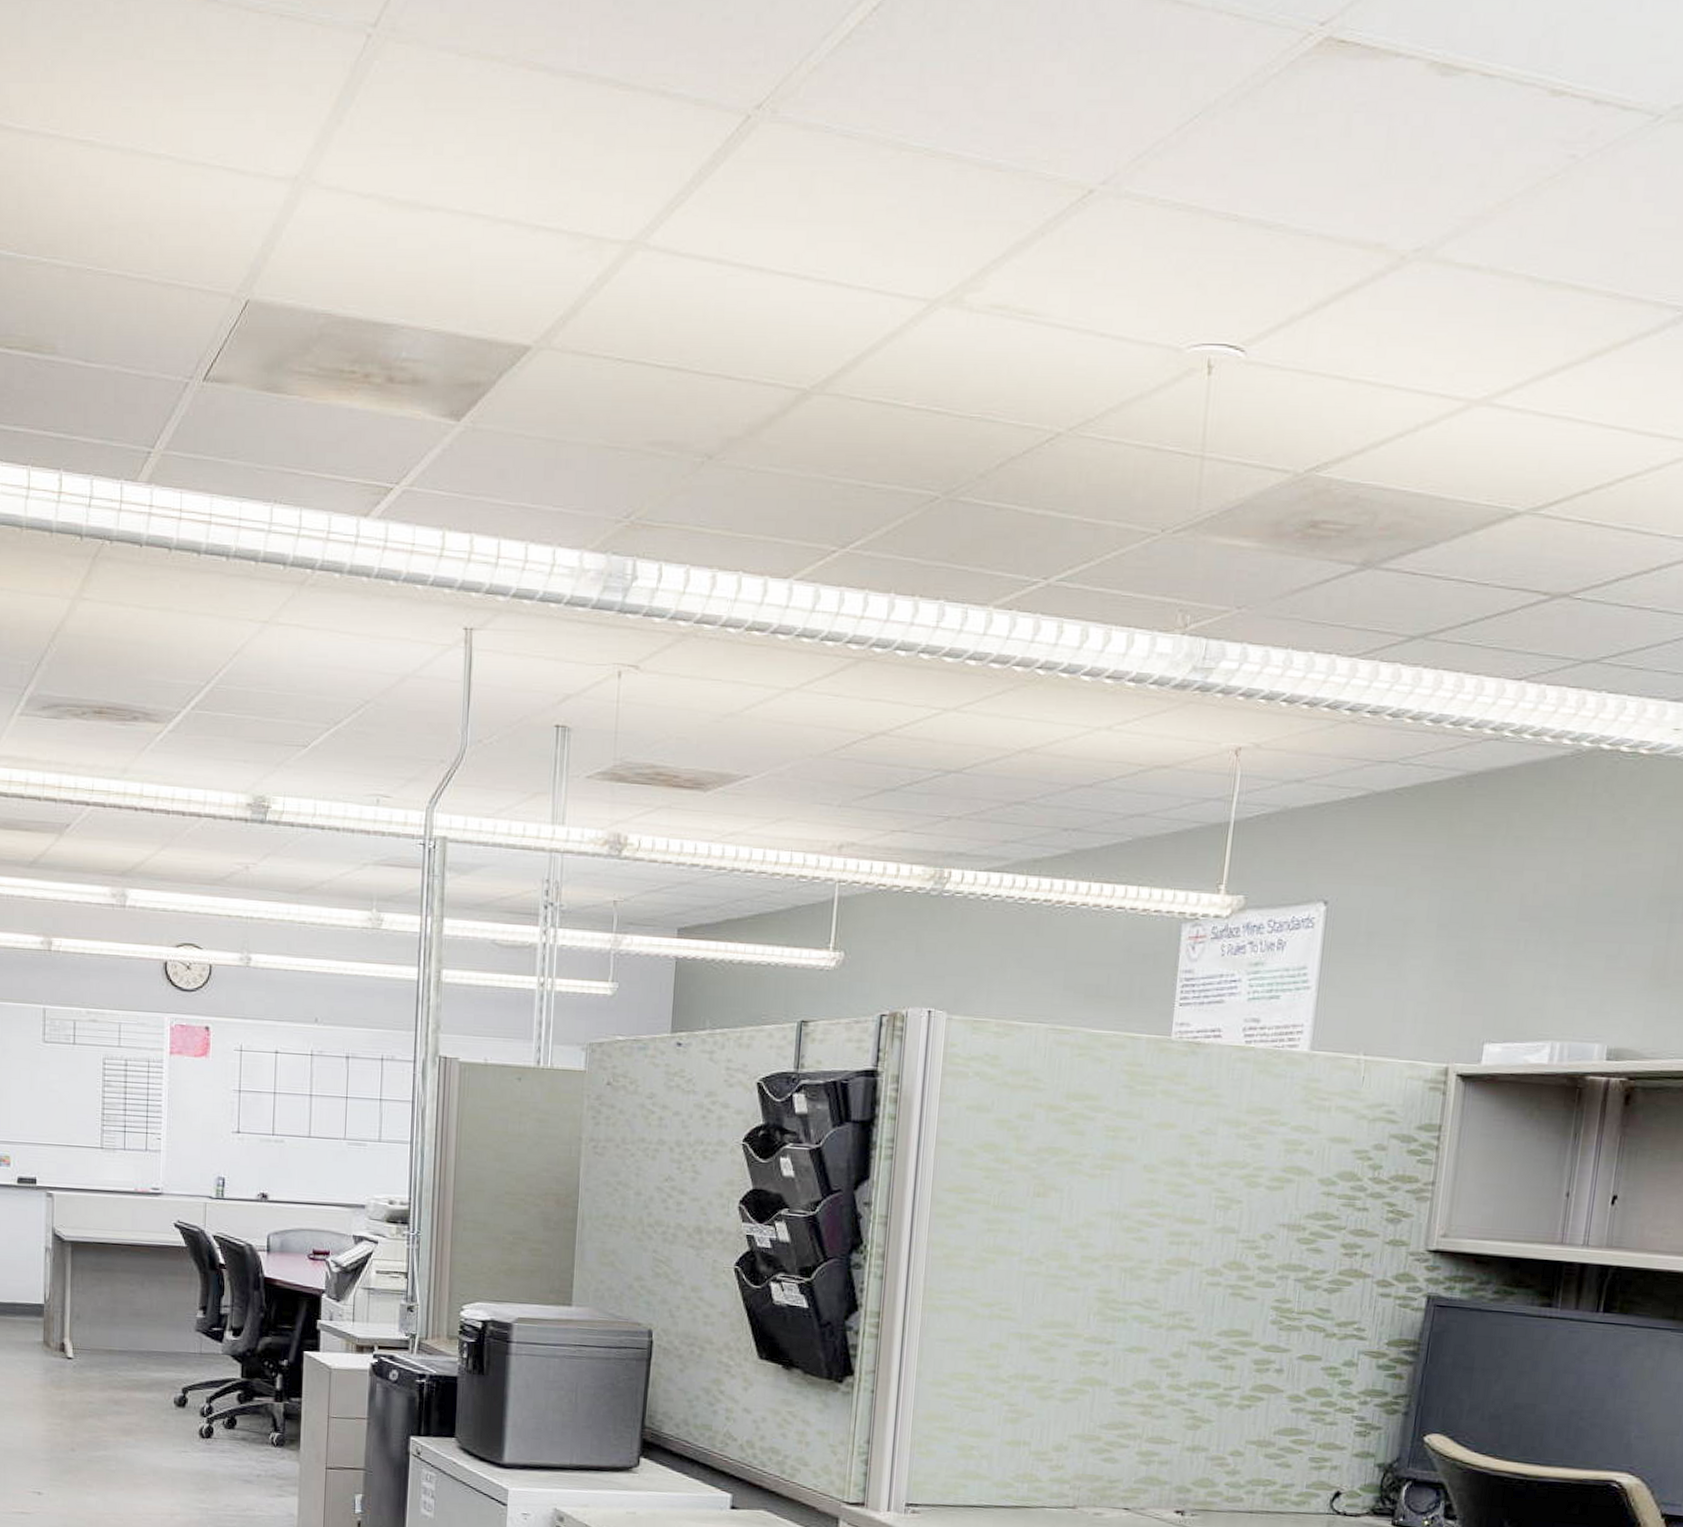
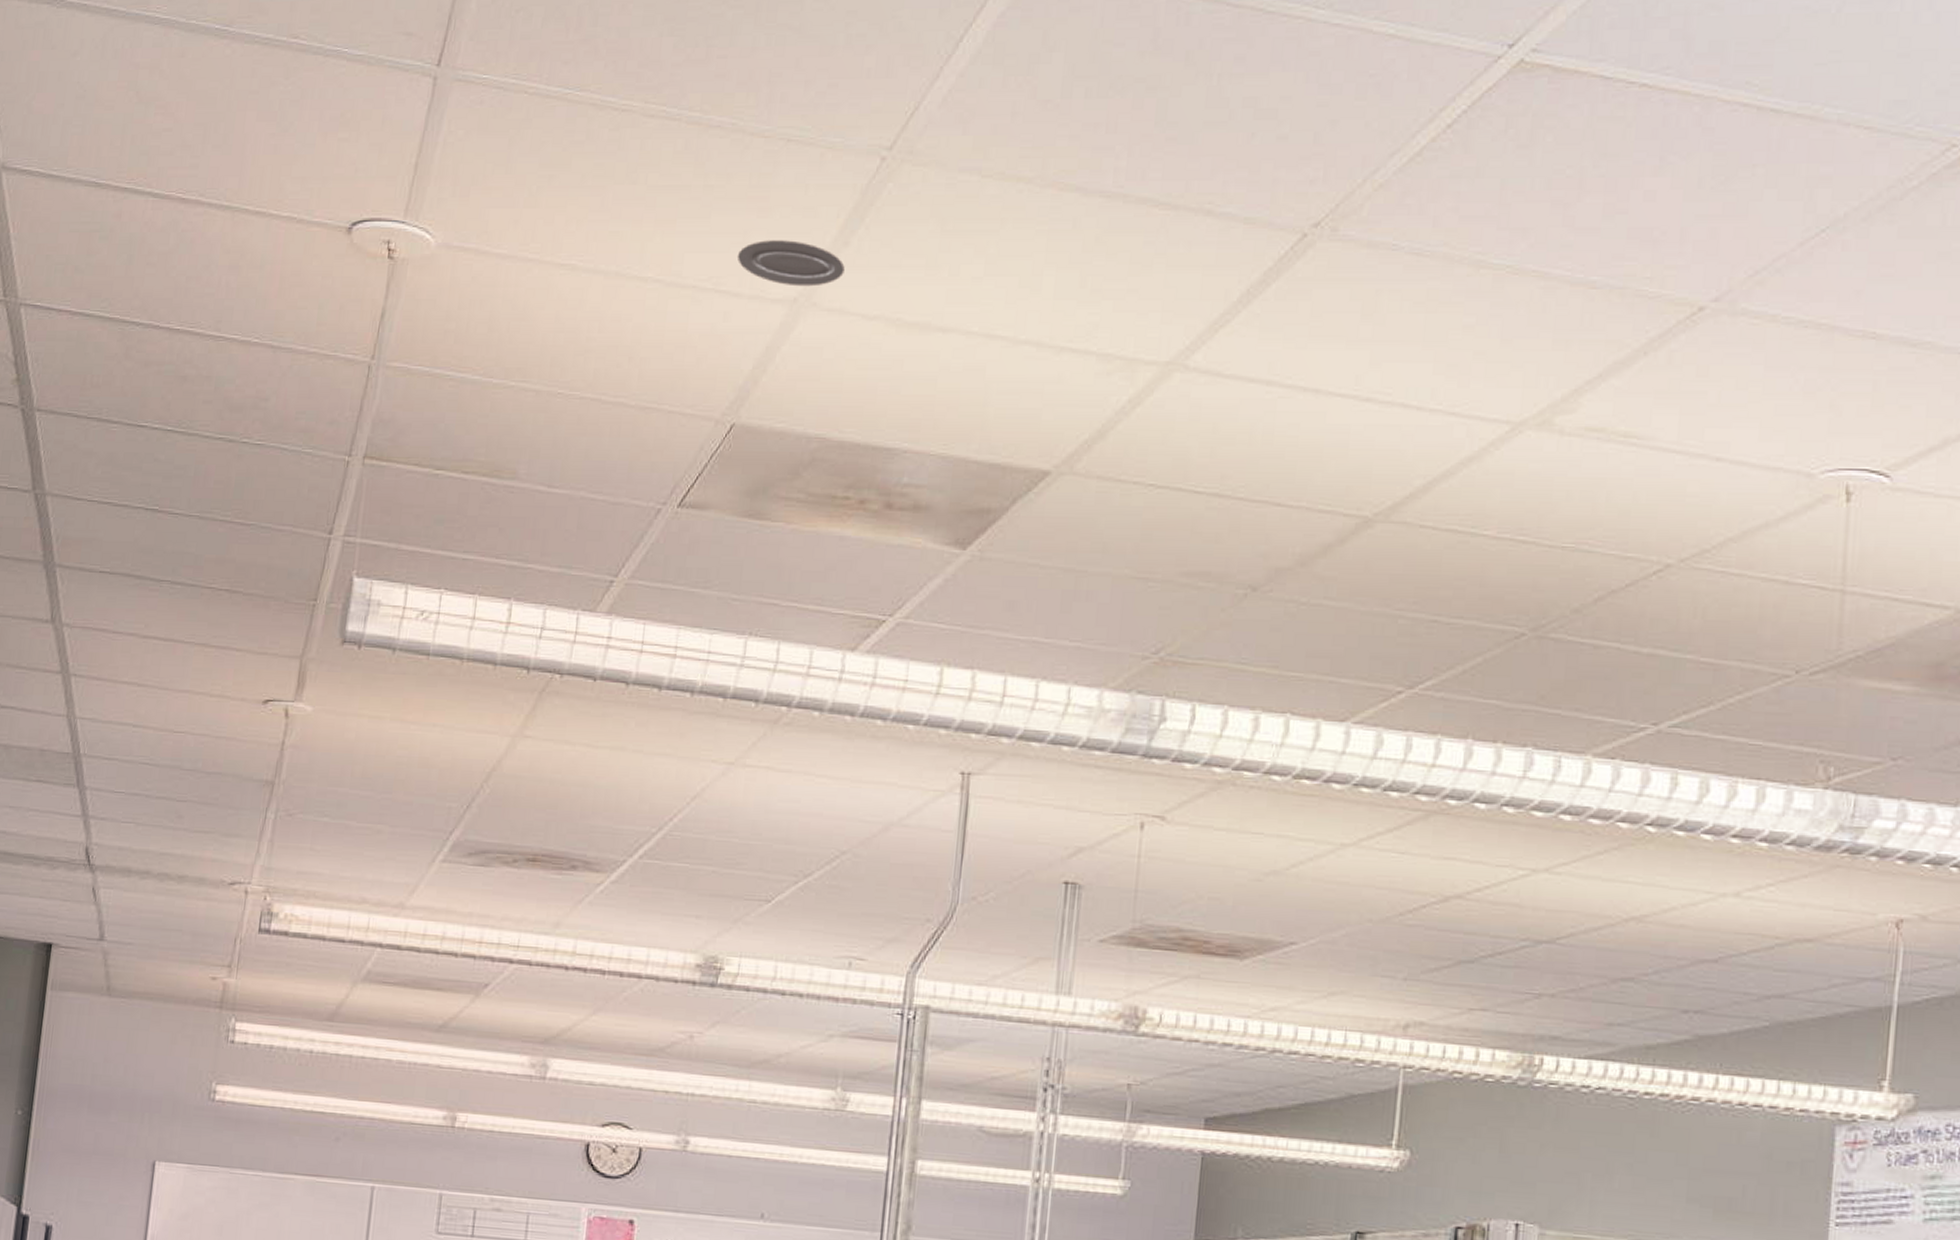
recessed light: none [241,118,340,165] -> present [736,240,845,287]

